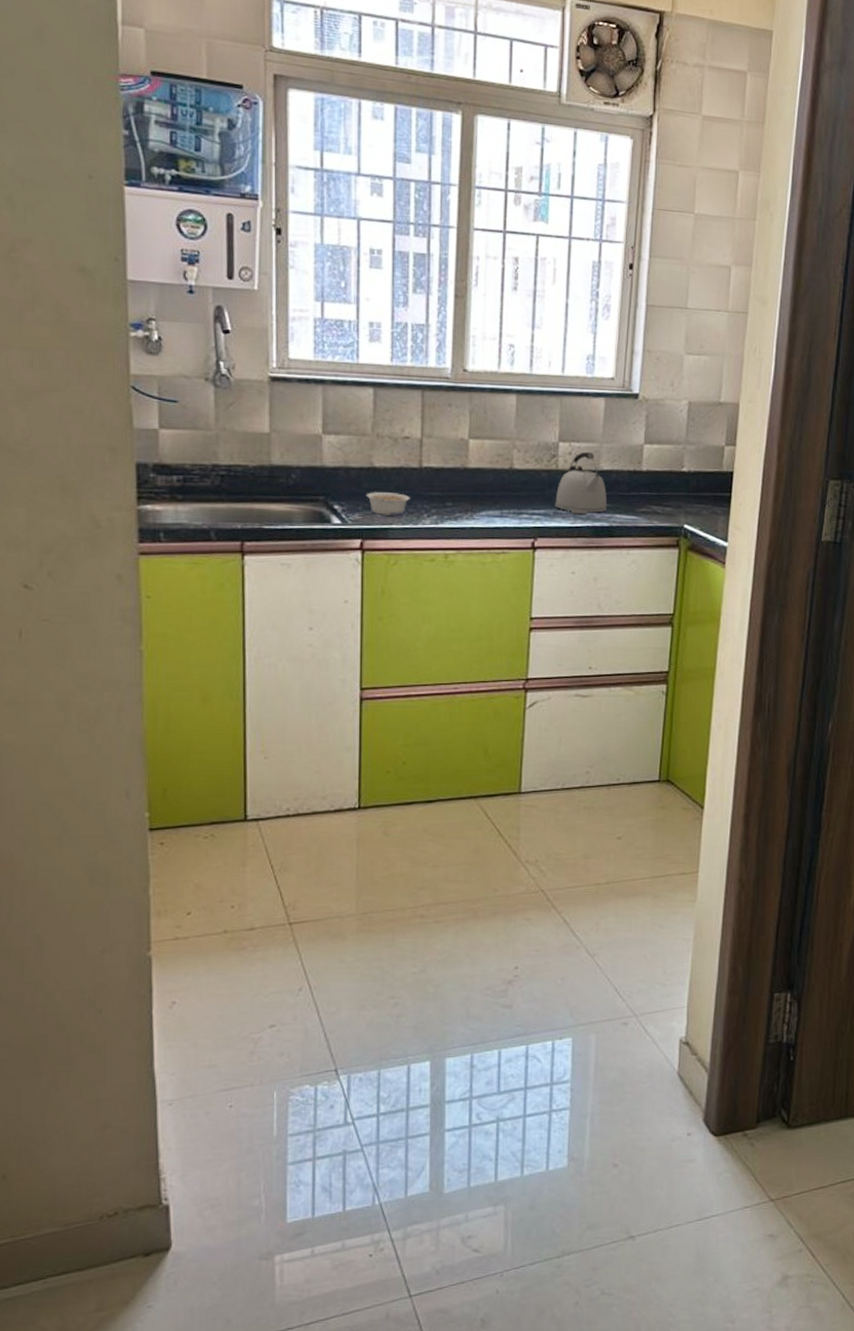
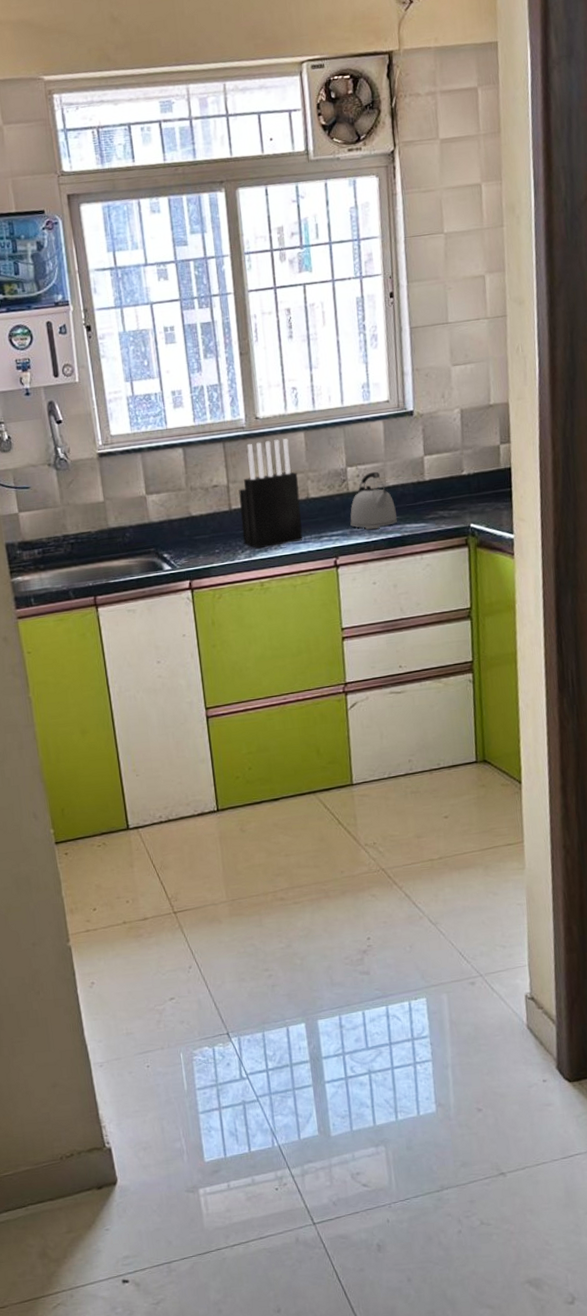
legume: present [365,492,410,516] -> none [188,535,225,557]
knife block: none [431,396,503,515] -> present [238,438,303,548]

